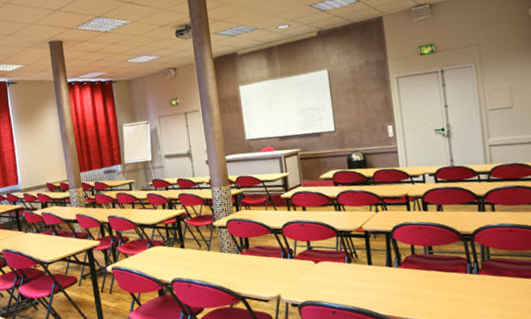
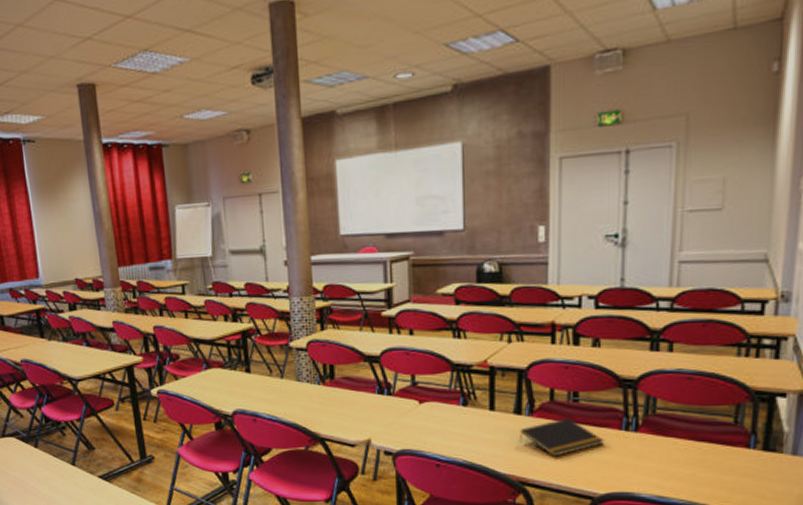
notepad: none [392,267,456,299] -> present [520,418,604,457]

